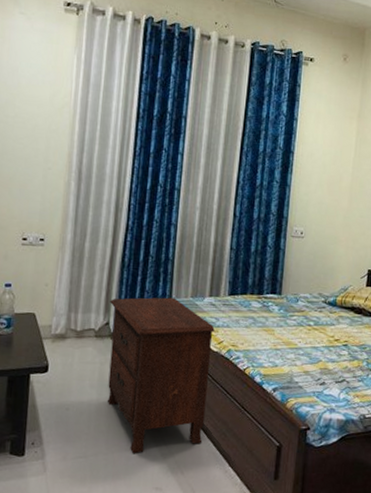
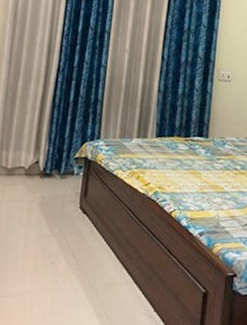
nightstand: present [107,297,215,453] -> none [34,137,142,294]

